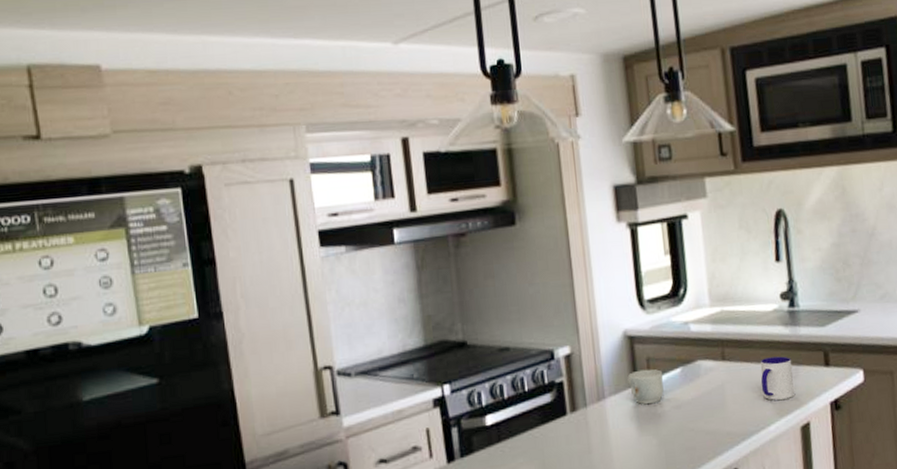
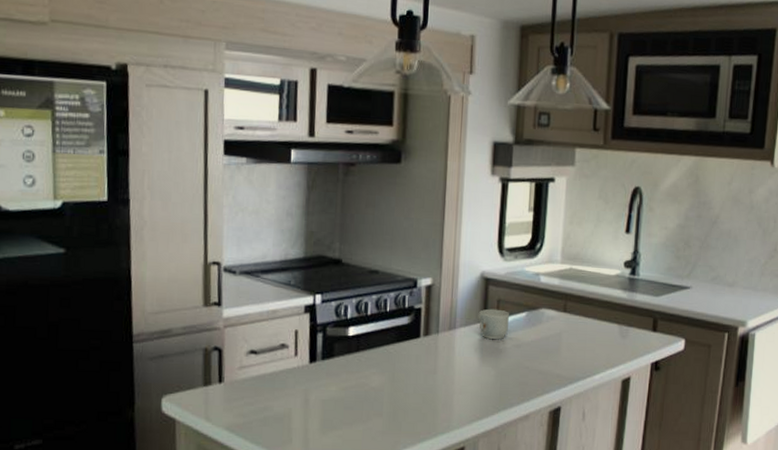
mug: present [760,356,795,401] -> none [593,315,625,354]

